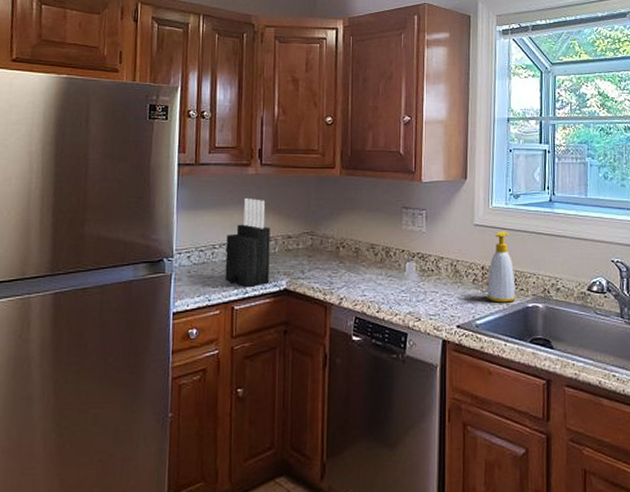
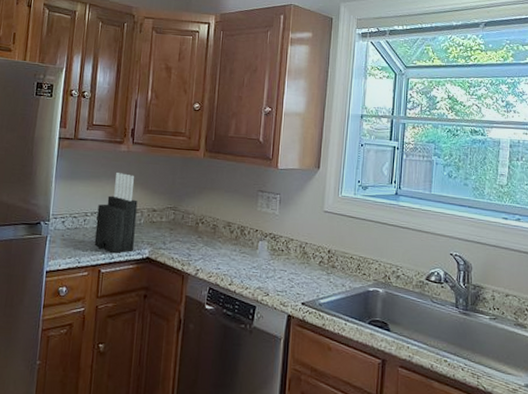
soap bottle: present [486,231,516,303] -> none [331,219,358,286]

